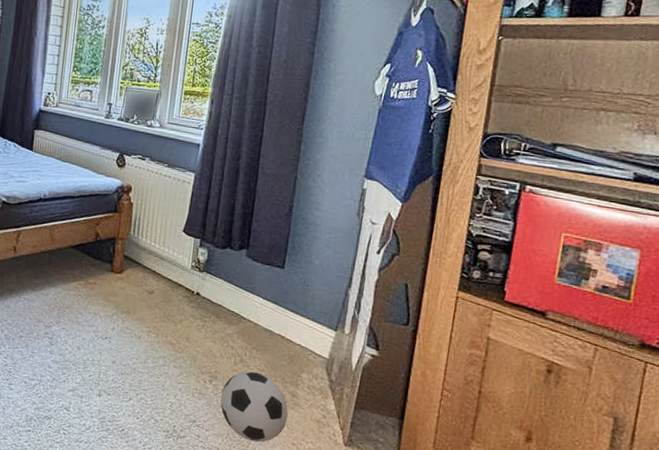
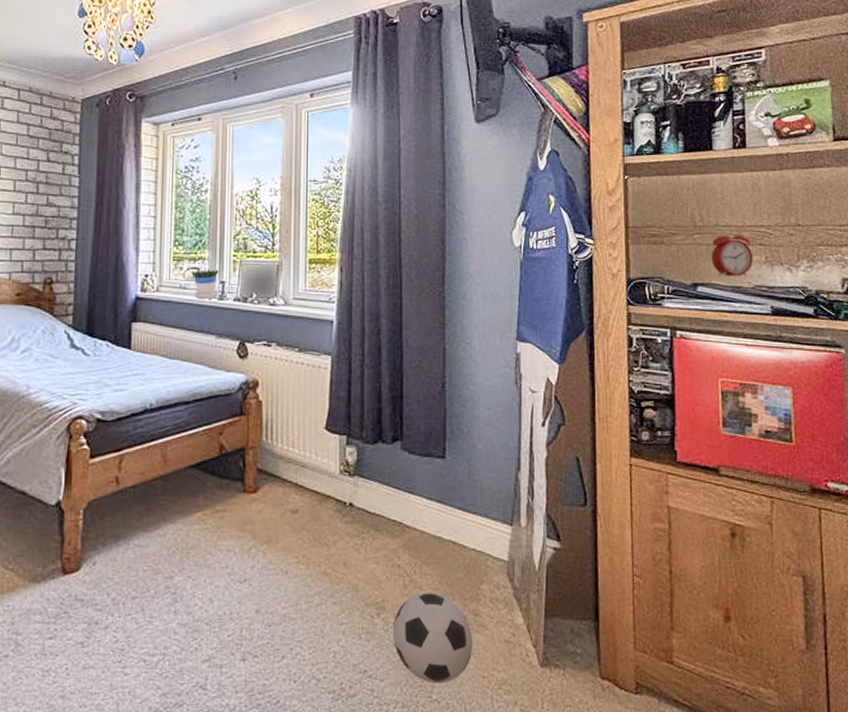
flowerpot: none [85,92,108,118] -> present [191,269,219,300]
alarm clock: none [577,93,625,142] -> present [711,227,754,277]

